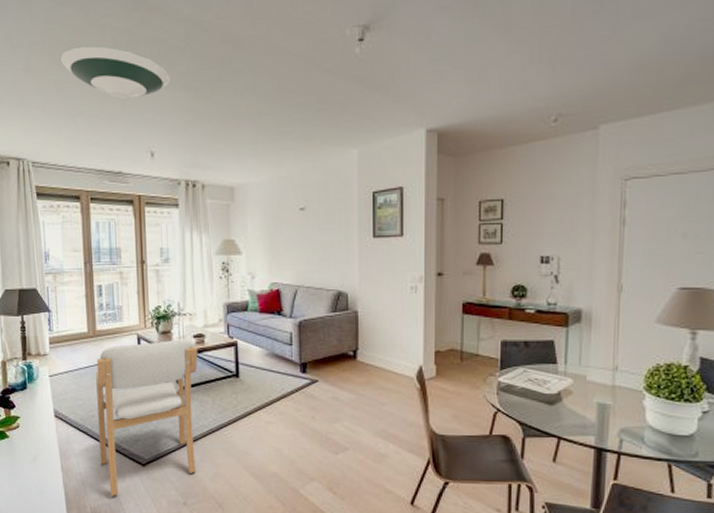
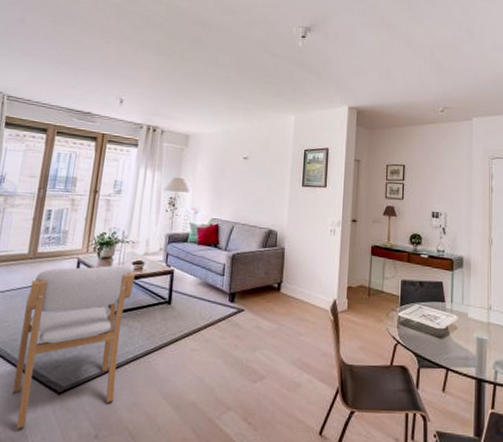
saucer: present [60,45,171,99] -> none [53,9,149,55]

